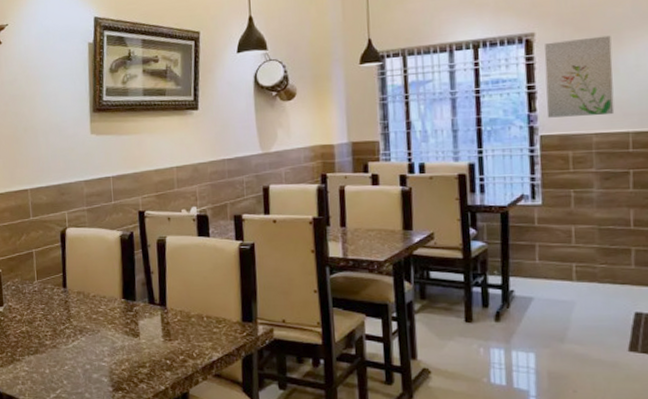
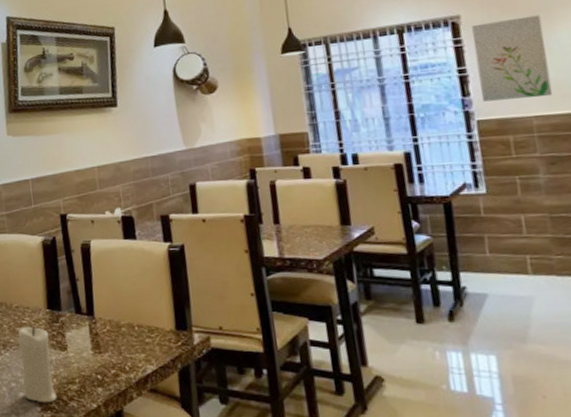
candle: none [93,314,128,384] -> present [17,326,57,403]

